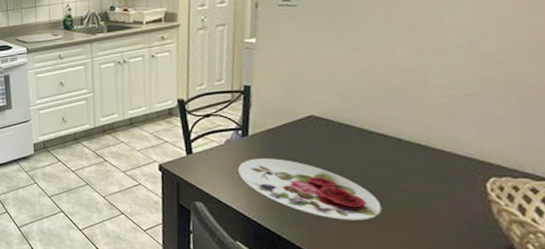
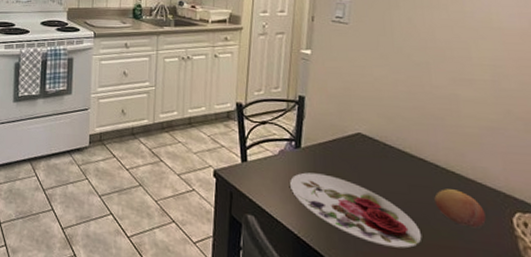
fruit: none [396,161,455,196] -> present [434,189,486,228]

